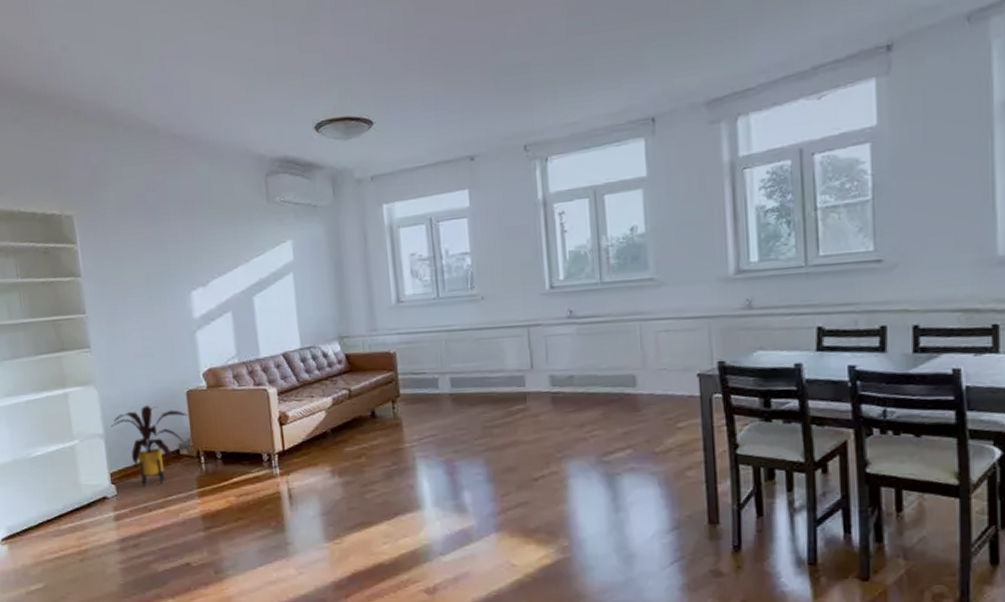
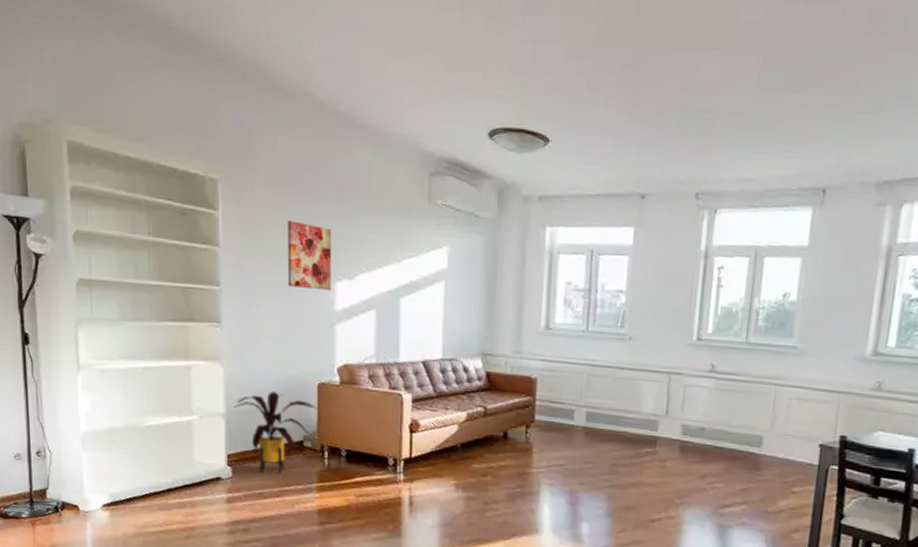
wall art: none [140,241,188,303] -> present [287,220,332,291]

